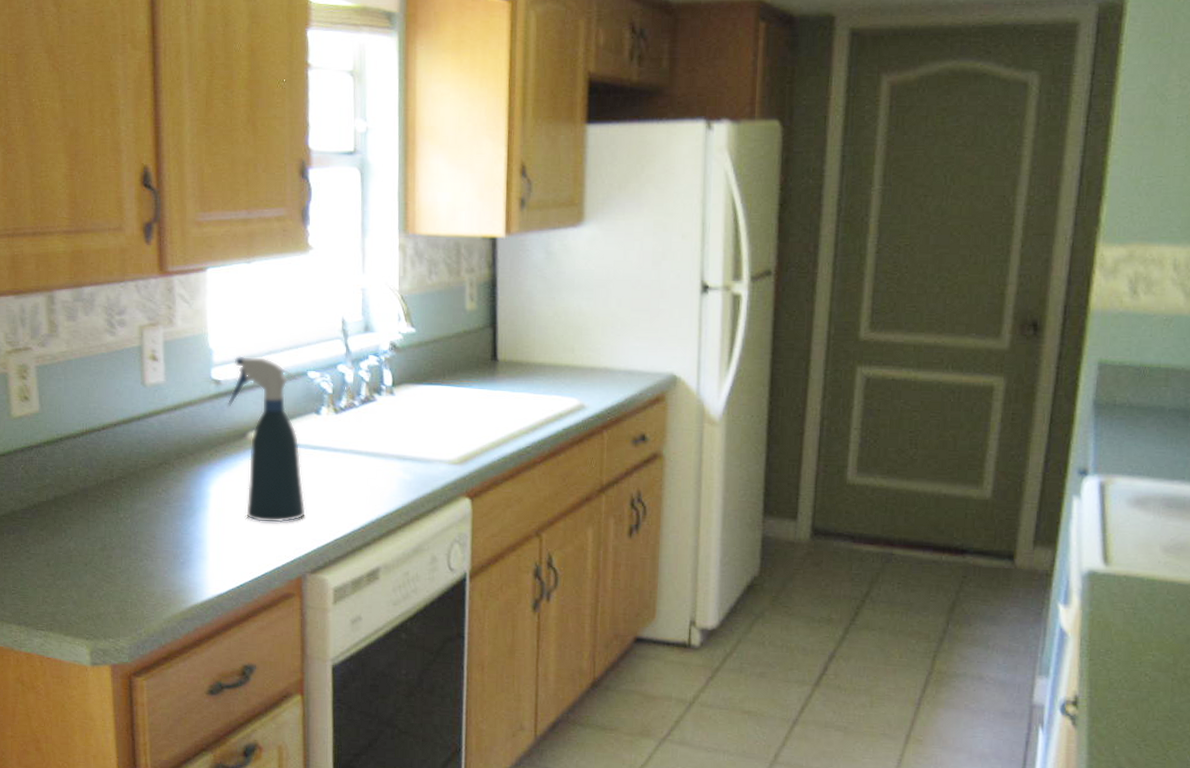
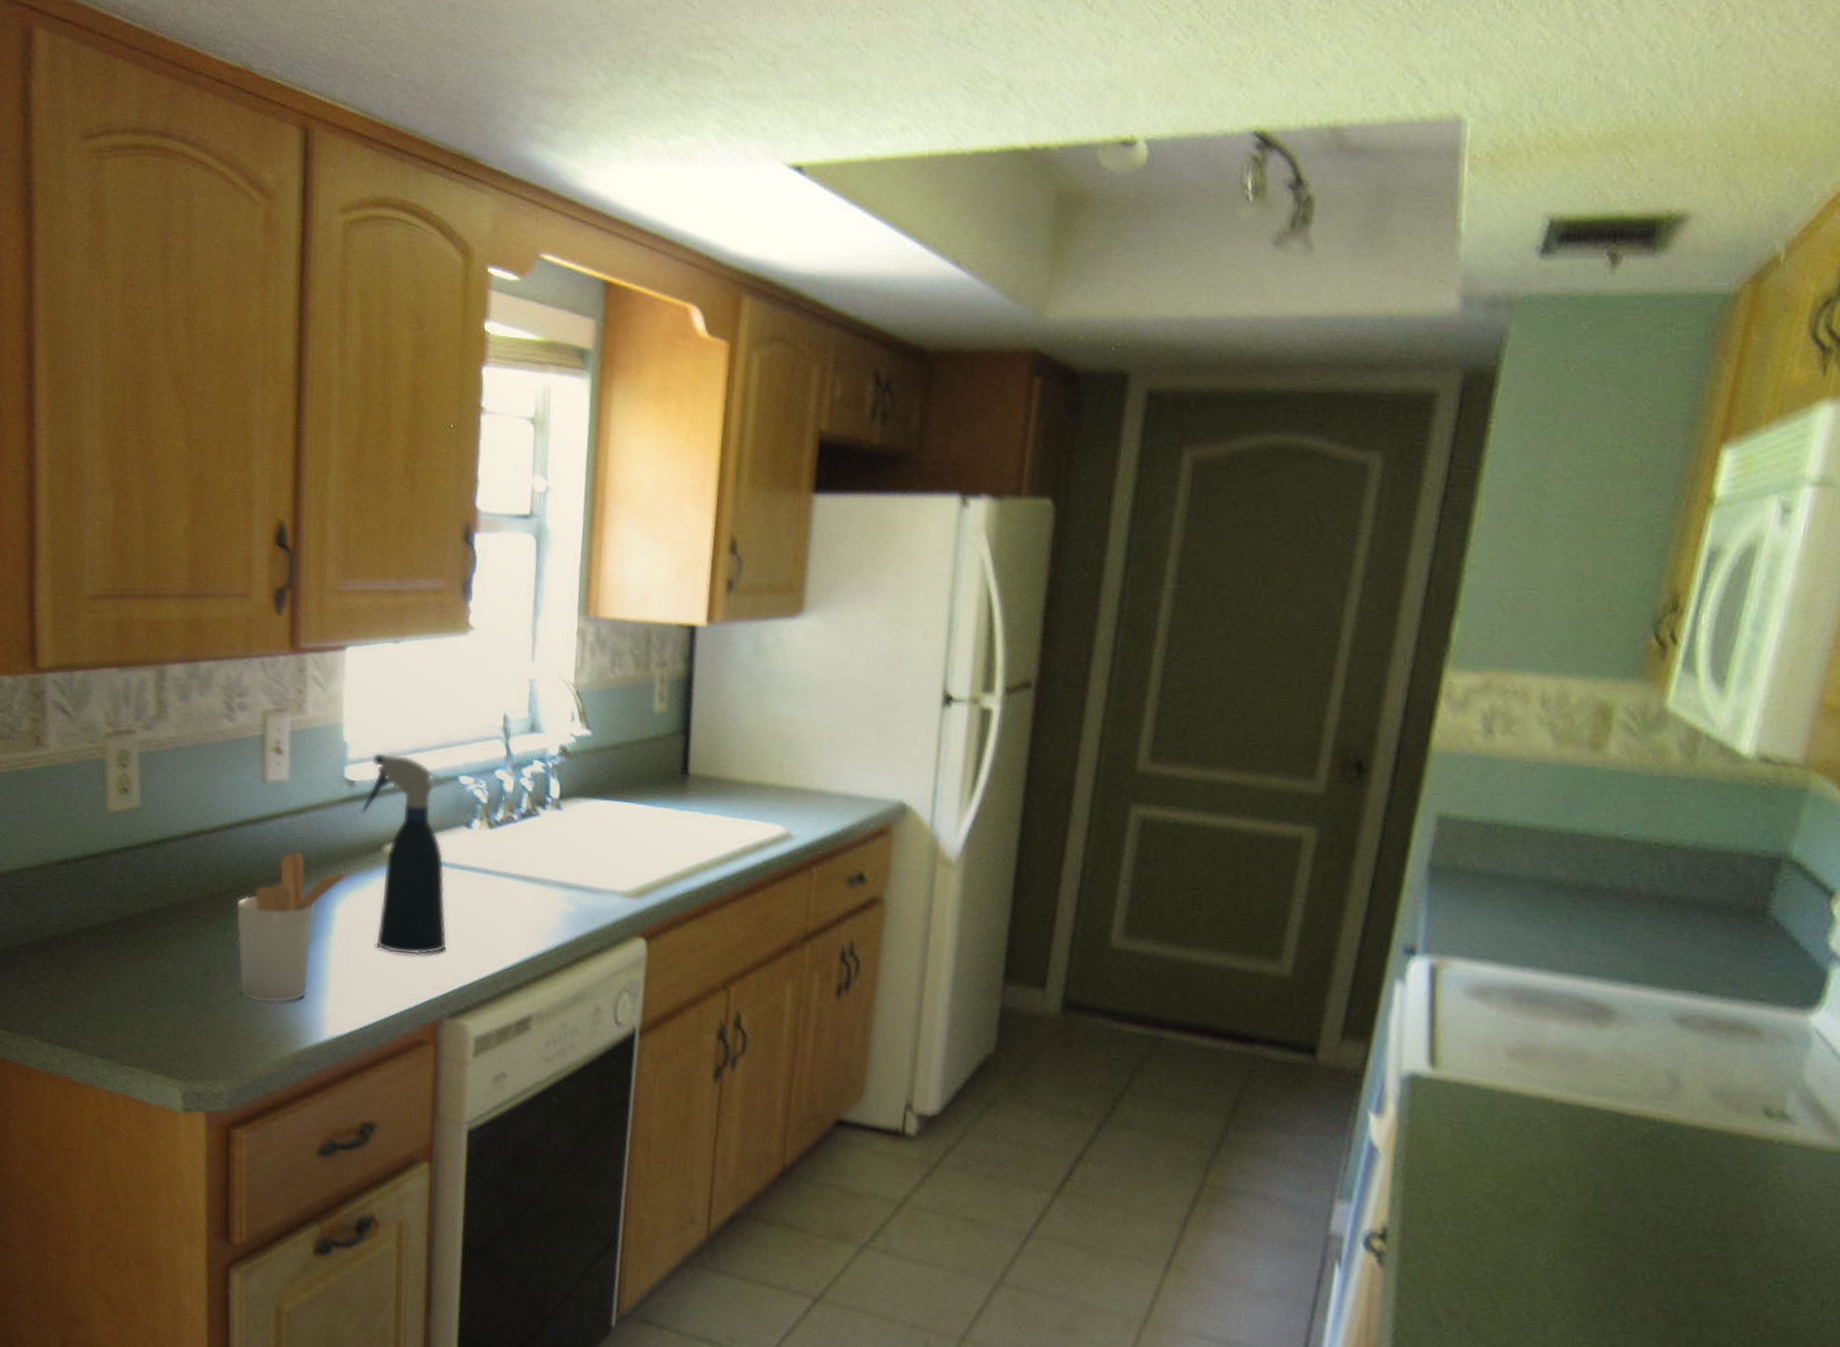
utensil holder: none [126,443,223,570] -> present [236,852,353,1003]

